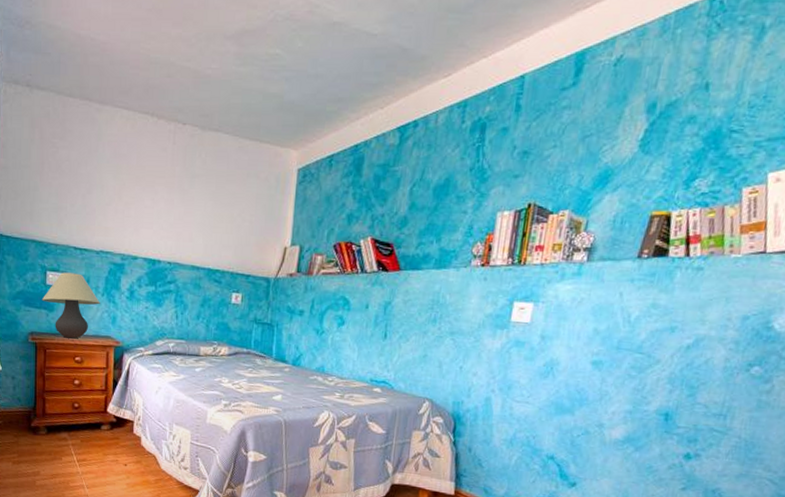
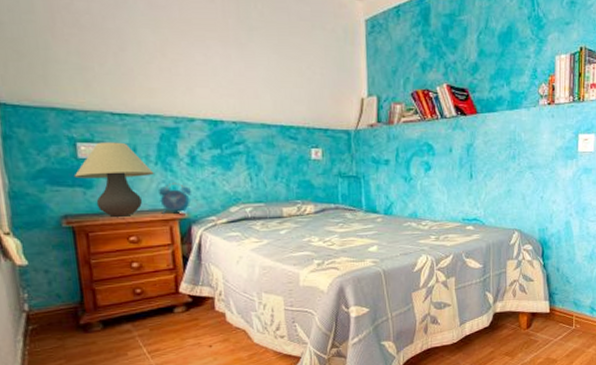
alarm clock: none [102,312,127,342] -> present [159,182,191,214]

